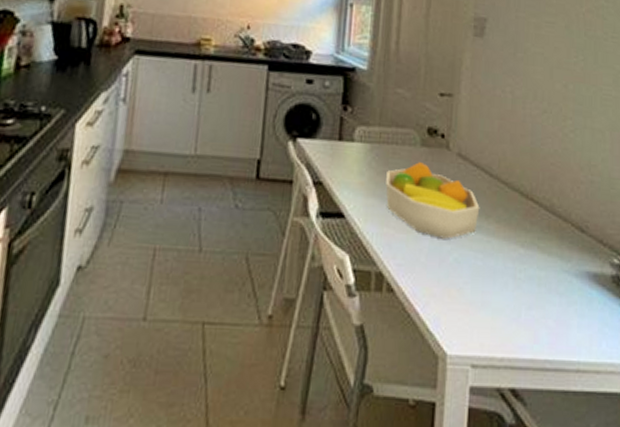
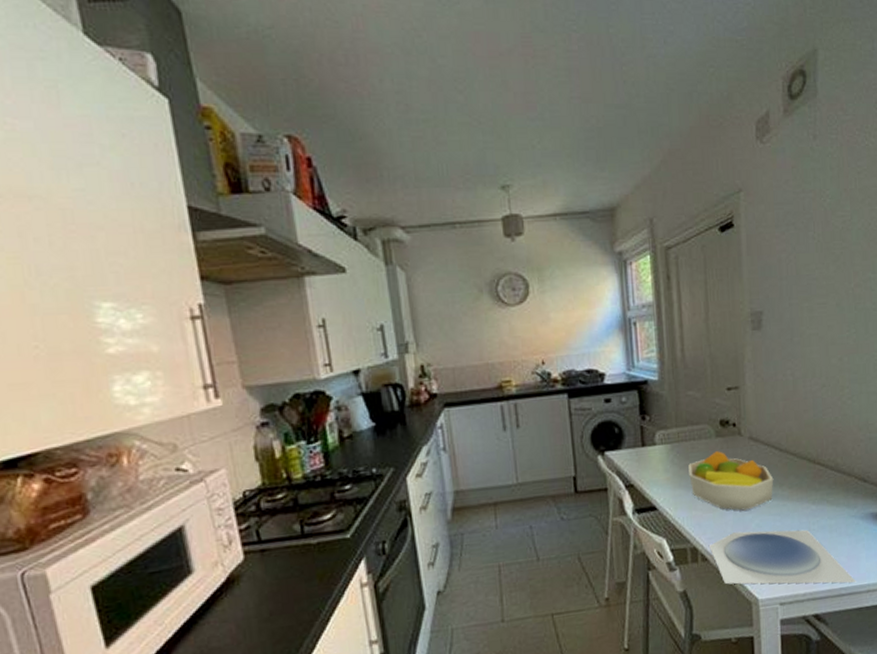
plate: none [396,263,564,357] -> present [708,529,856,585]

